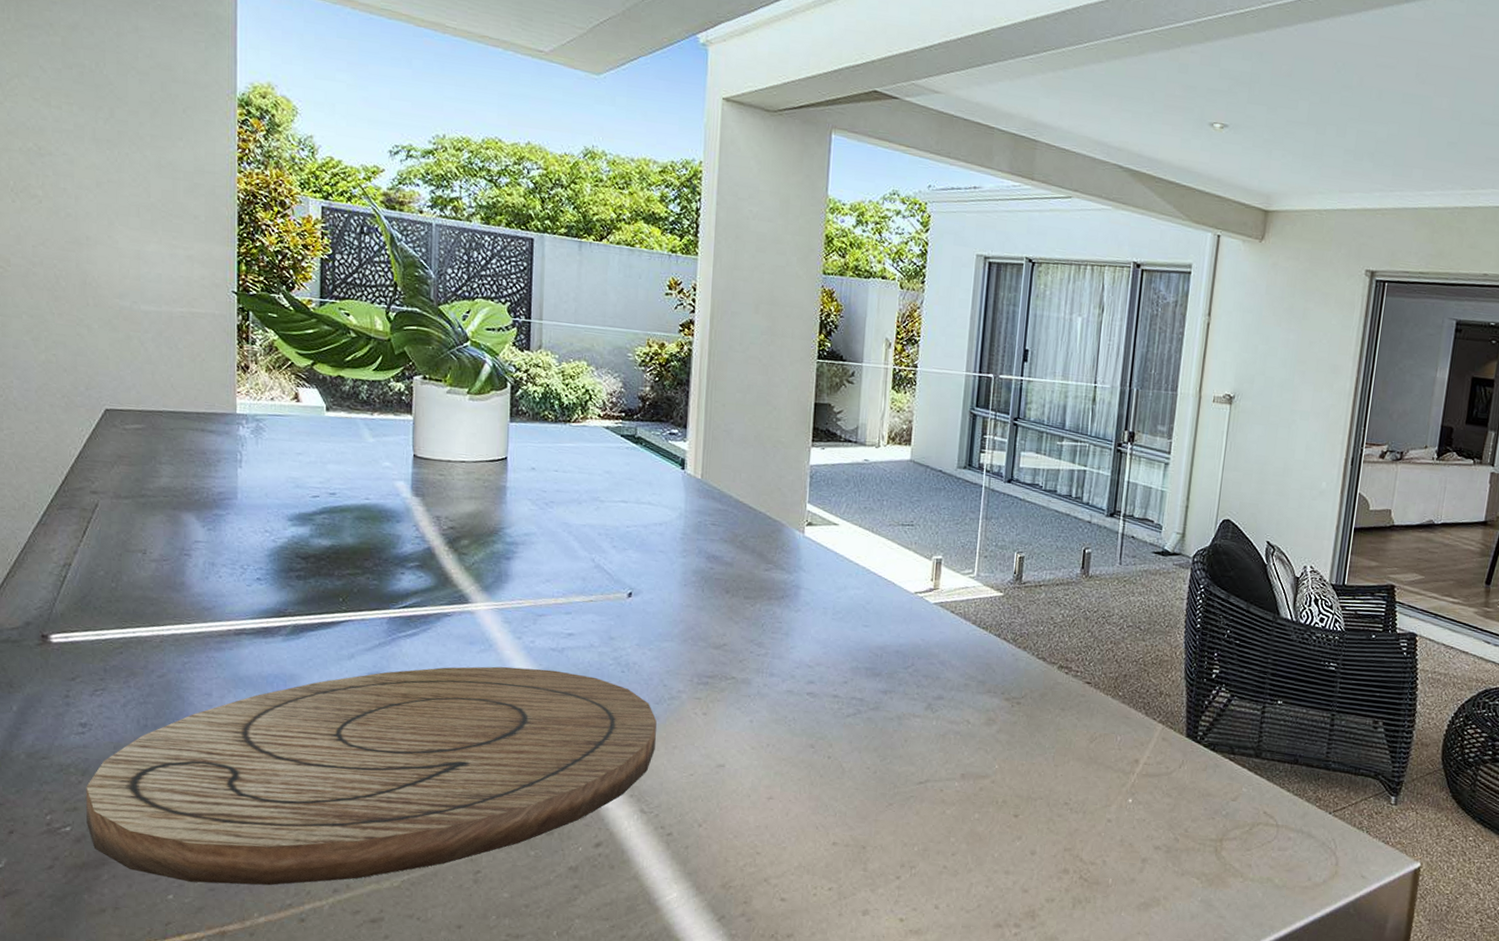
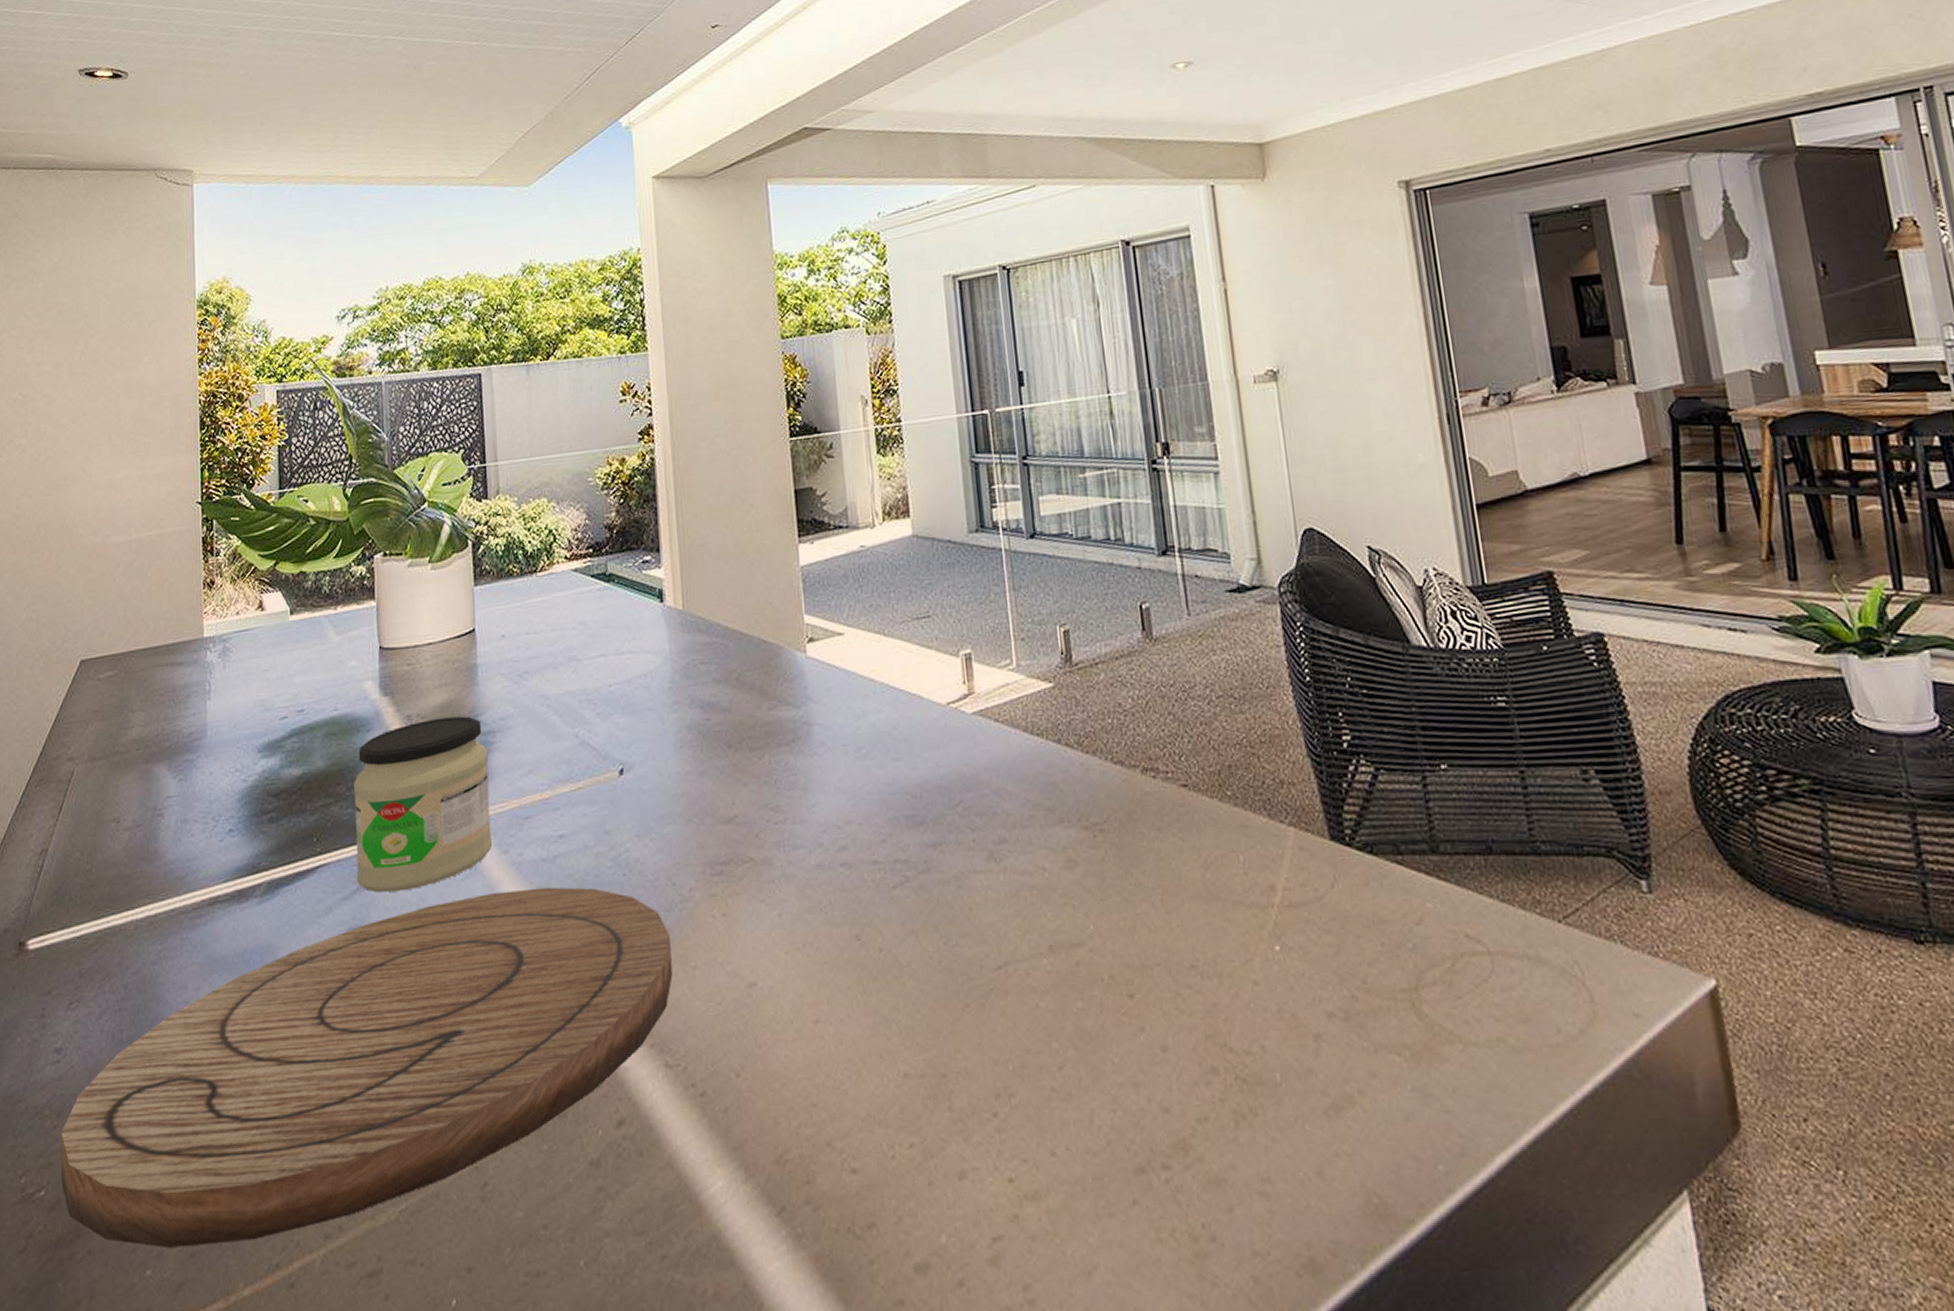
jar: none [379,523,511,653] -> present [353,716,492,893]

